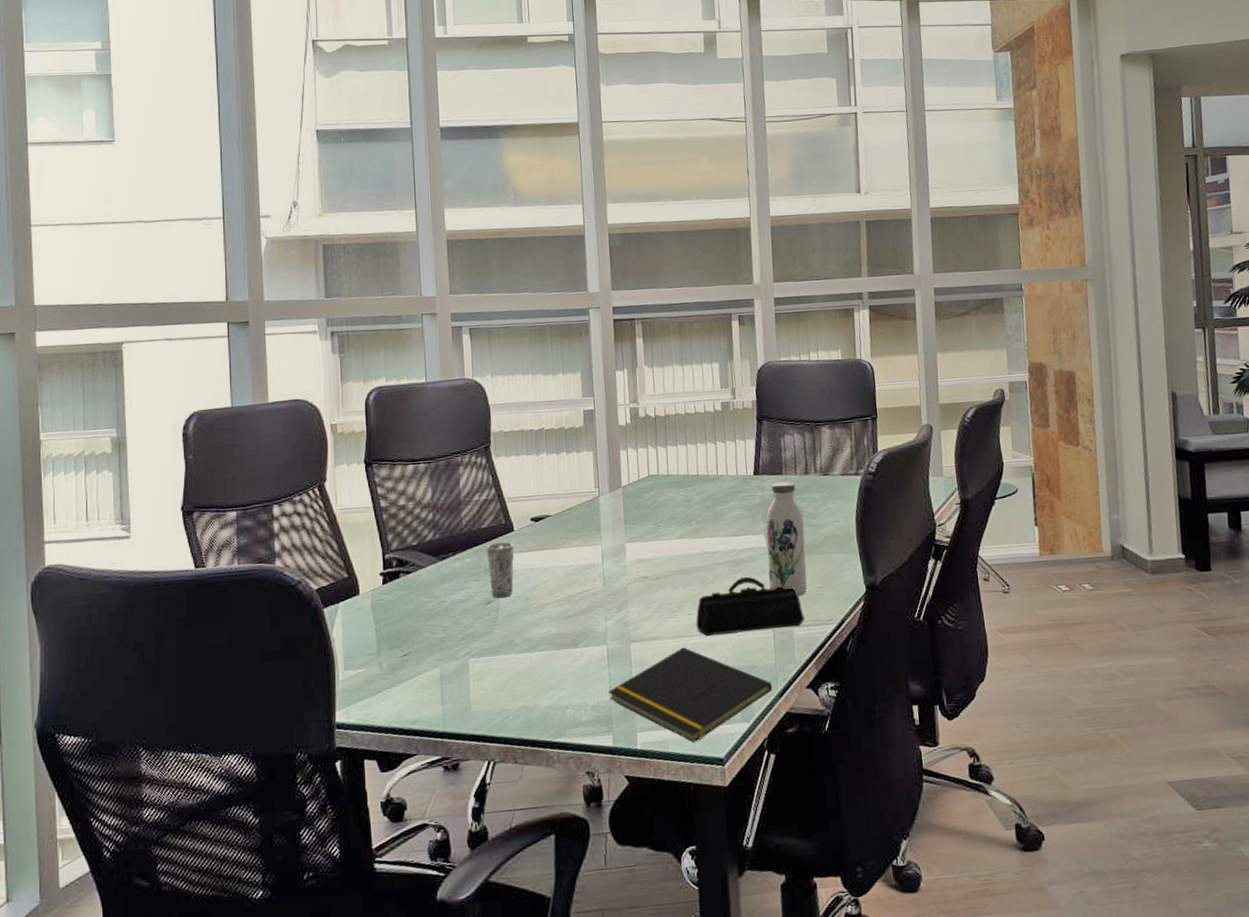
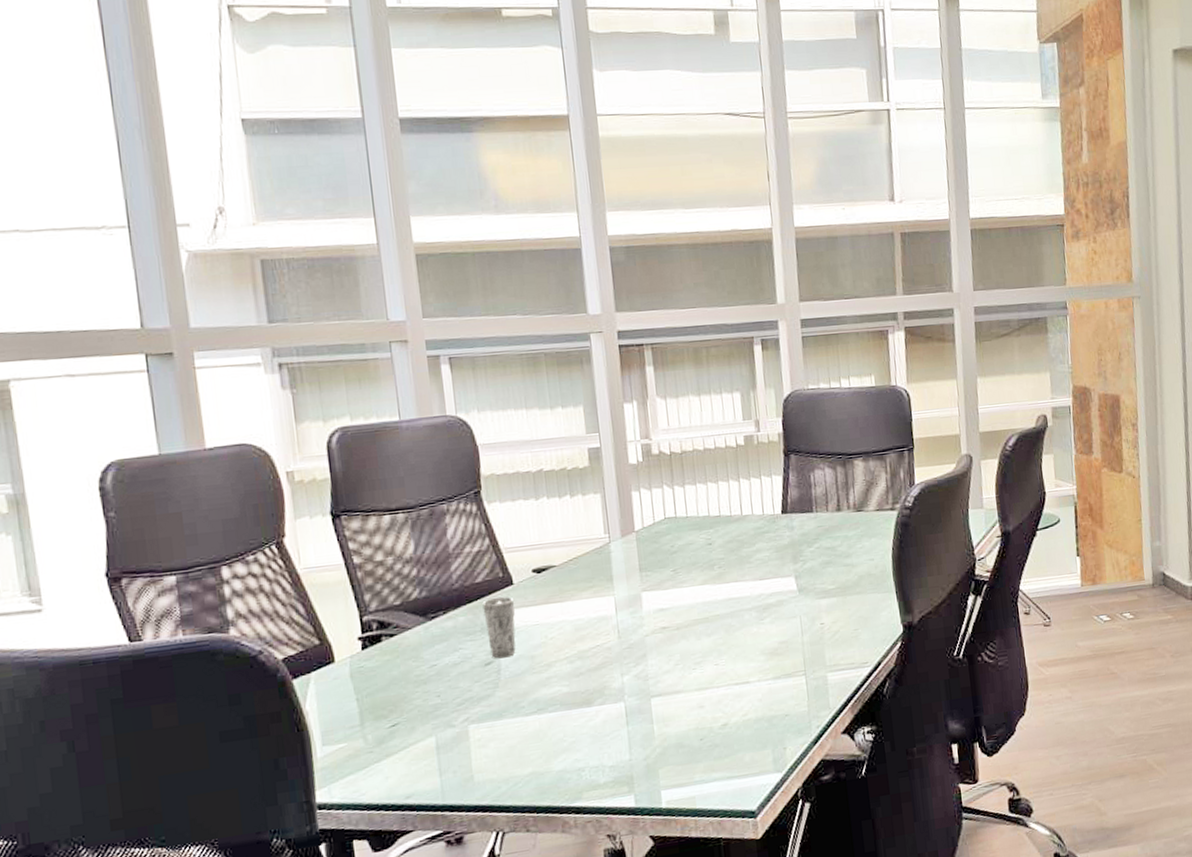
notepad: present [608,647,773,743] -> none [628,699,807,797]
pencil case: present [696,576,804,636] -> none [722,622,839,686]
water bottle: present [766,481,807,597] -> none [796,519,842,641]

